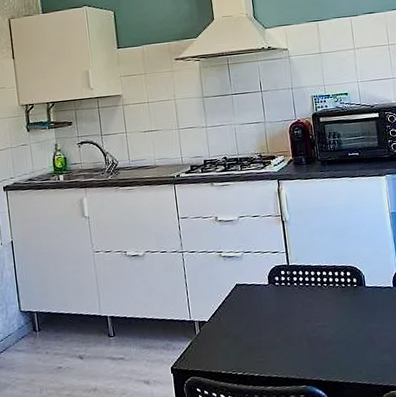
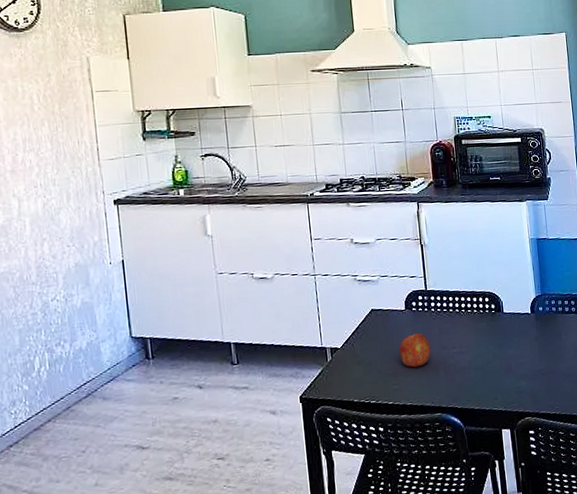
fruit: none [264,307,295,341] -> present [399,333,431,368]

